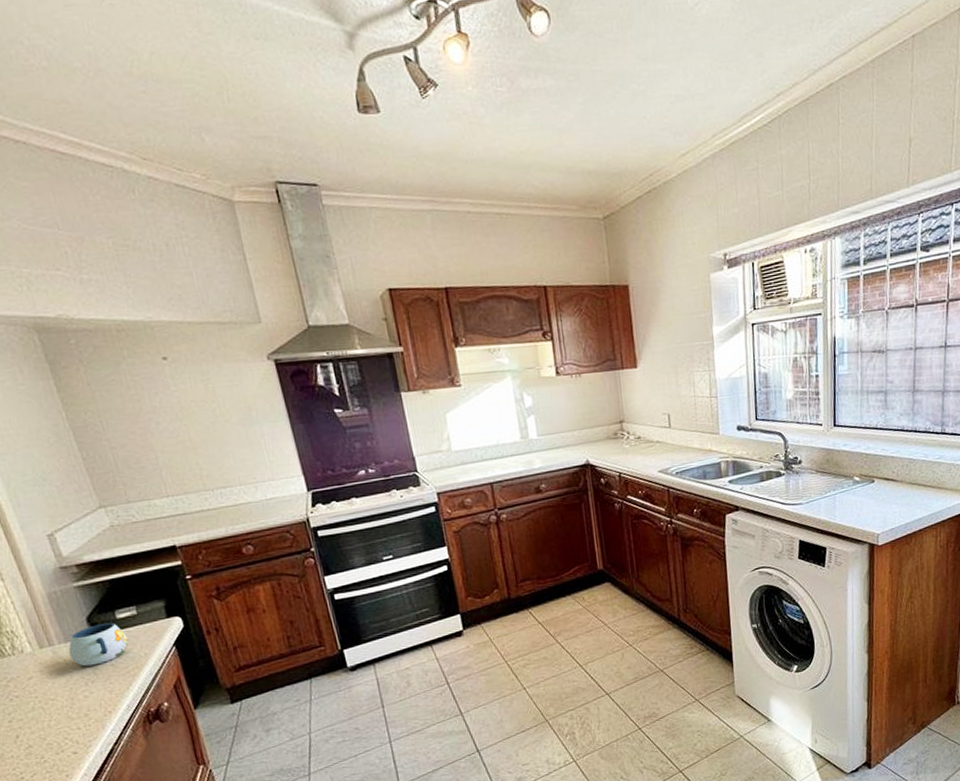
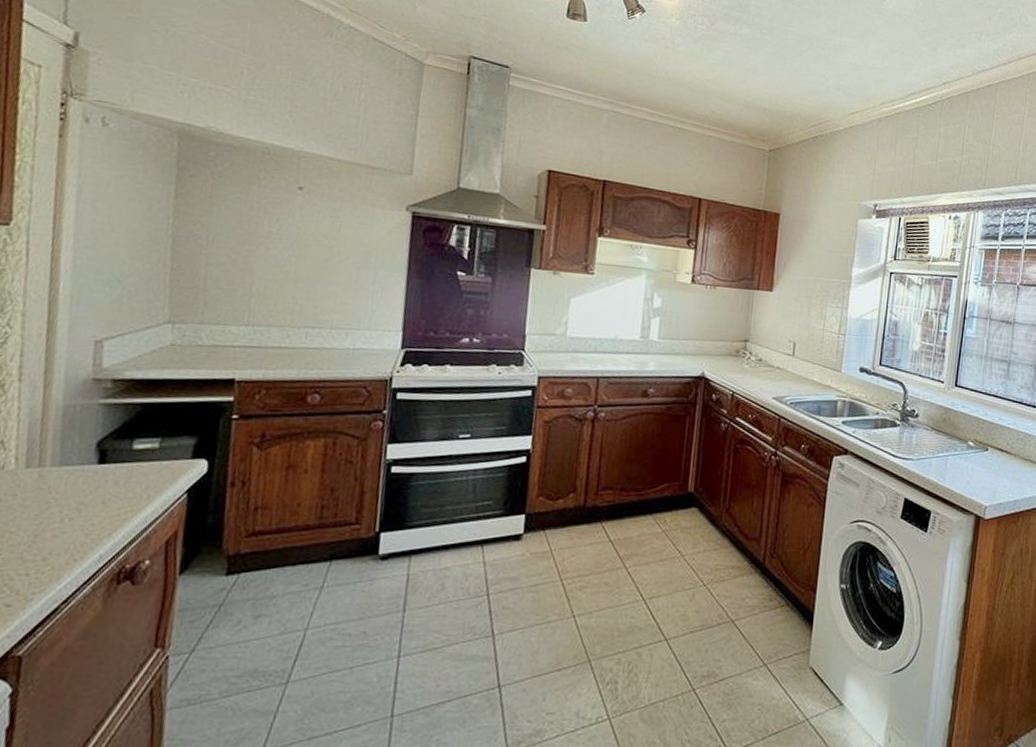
mug: present [68,622,128,667] -> none [57,451,136,500]

